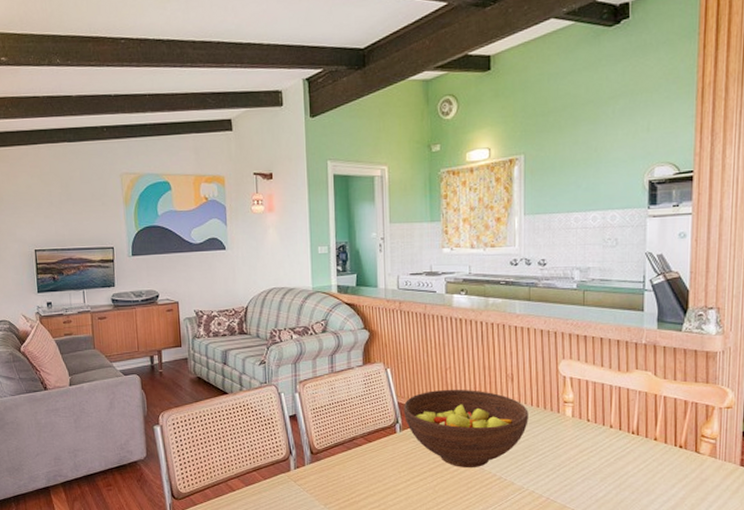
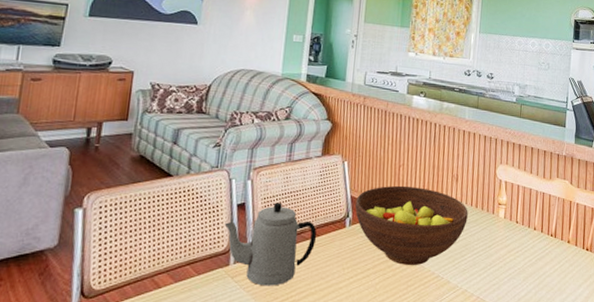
teapot: none [280,412,369,489] -> present [224,202,317,286]

